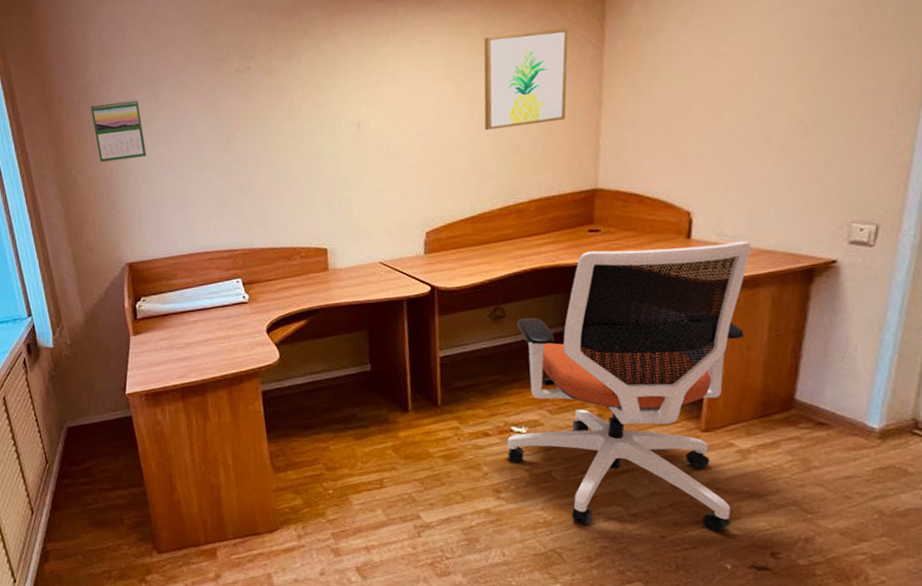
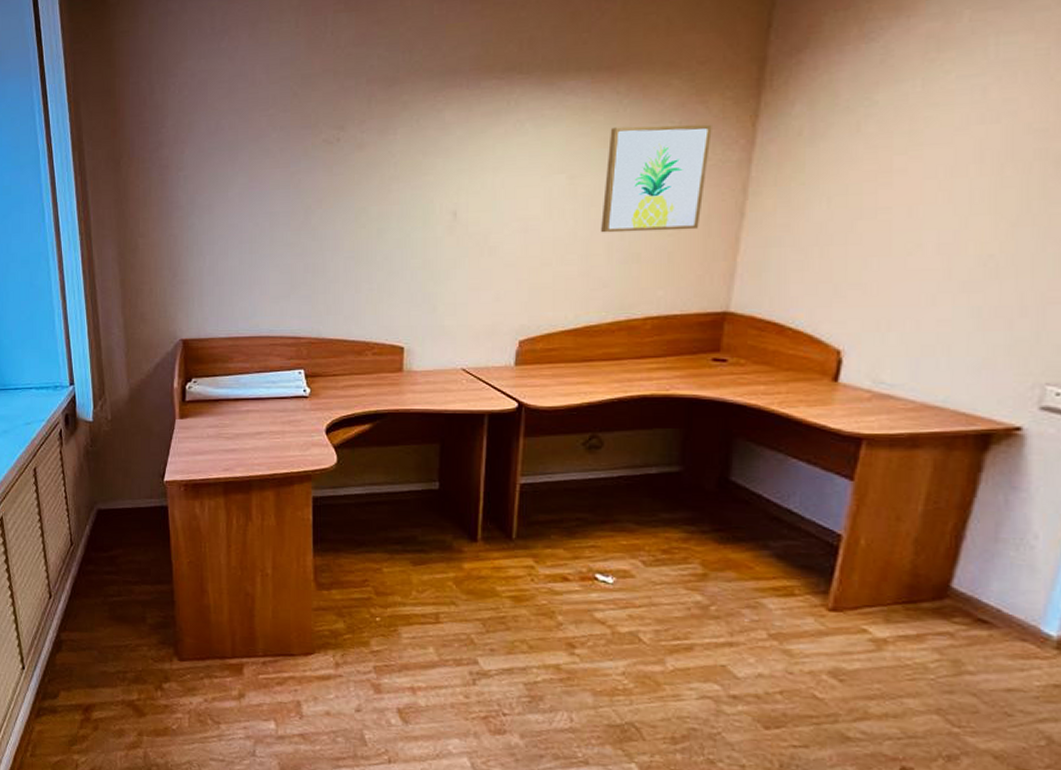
calendar: present [90,99,147,163] -> none [161,161,216,228]
office chair: present [507,241,752,533] -> none [588,383,914,733]

